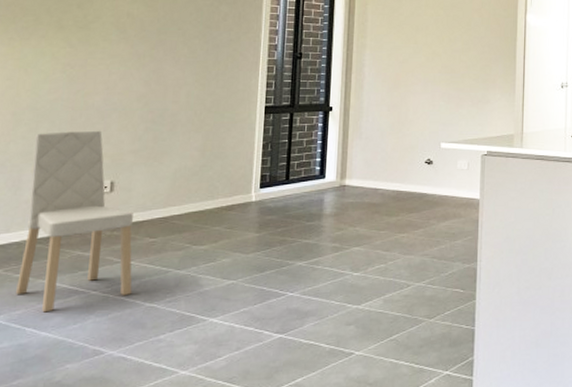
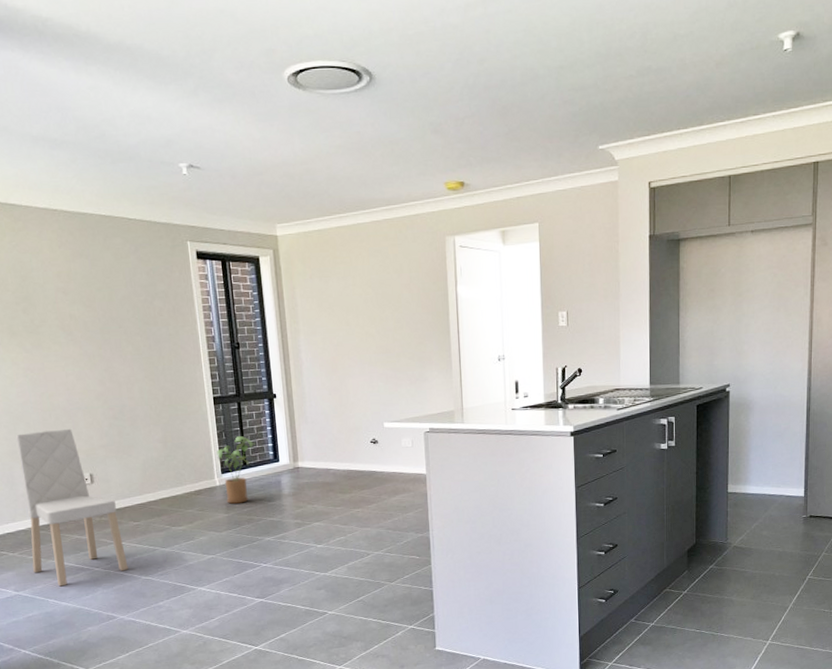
house plant: none [258,148,304,222] -> present [216,435,256,504]

